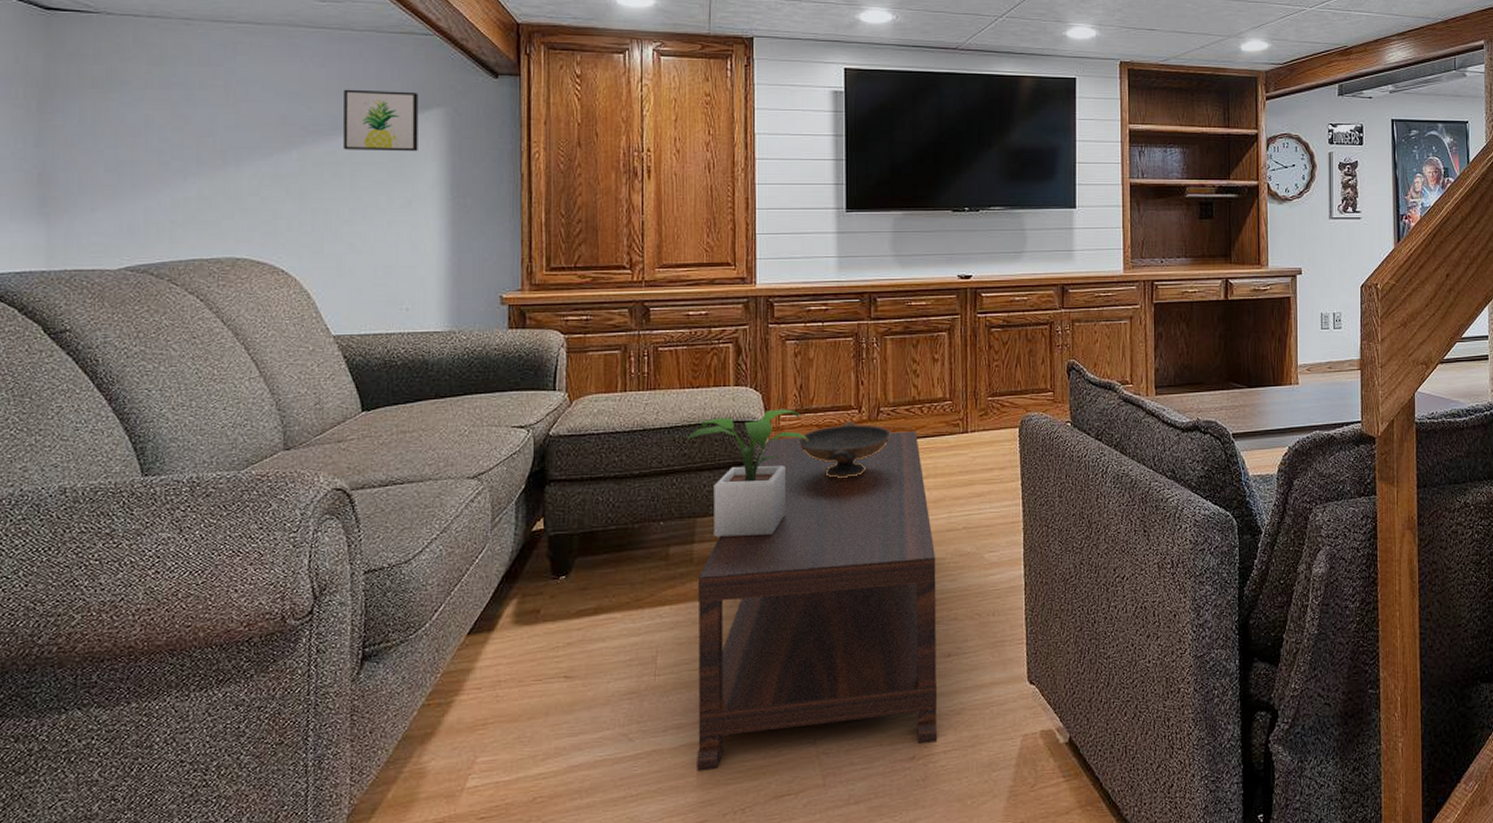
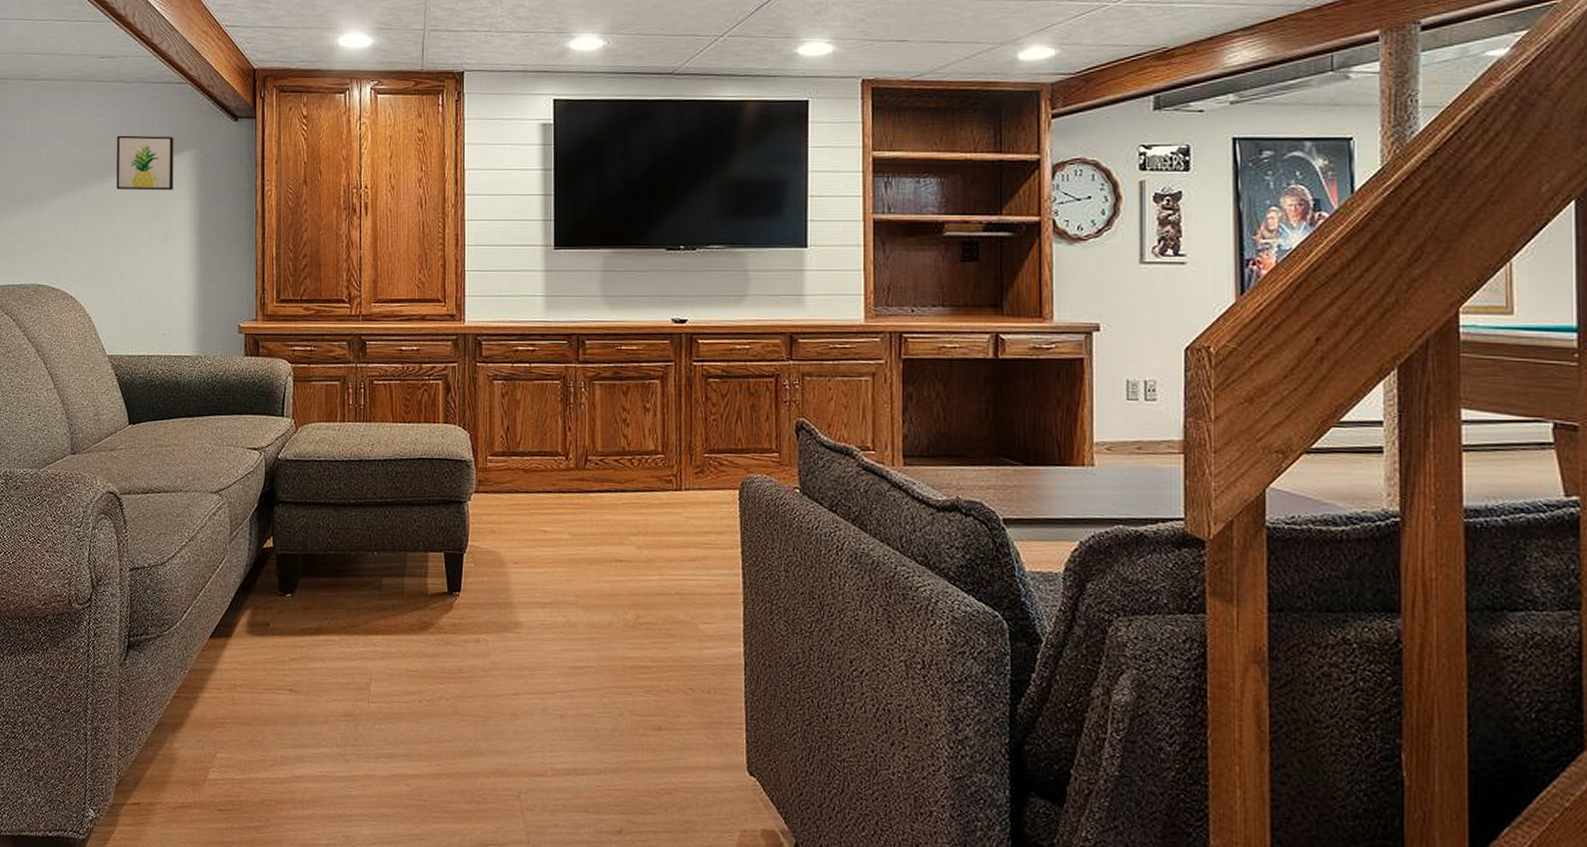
potted plant: present [685,409,808,537] -> none [397,449,515,578]
coffee table: present [697,431,938,771] -> none [406,479,647,820]
decorative bowl: present [797,421,891,478] -> none [503,467,599,527]

